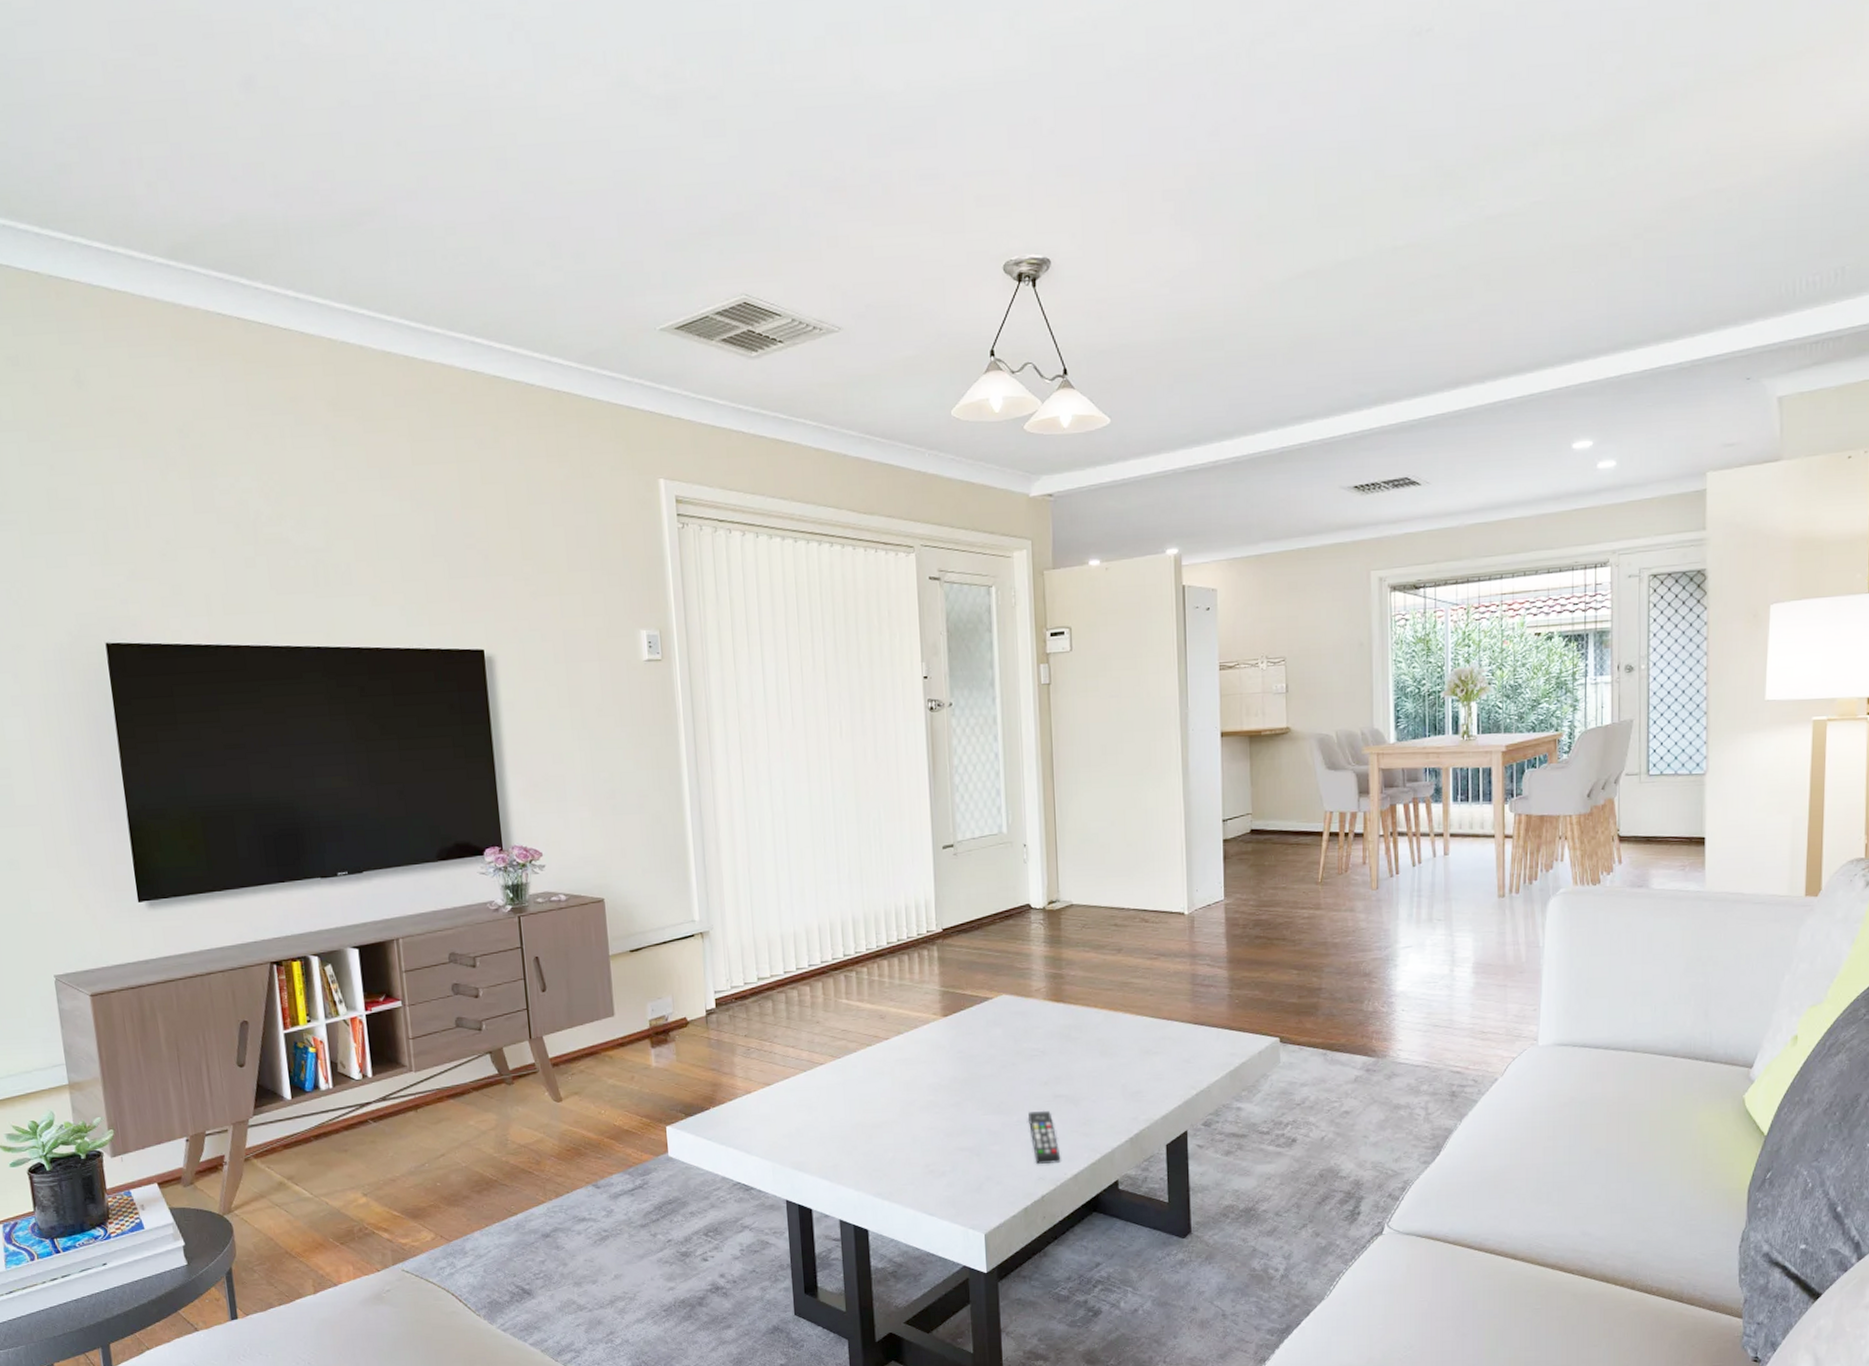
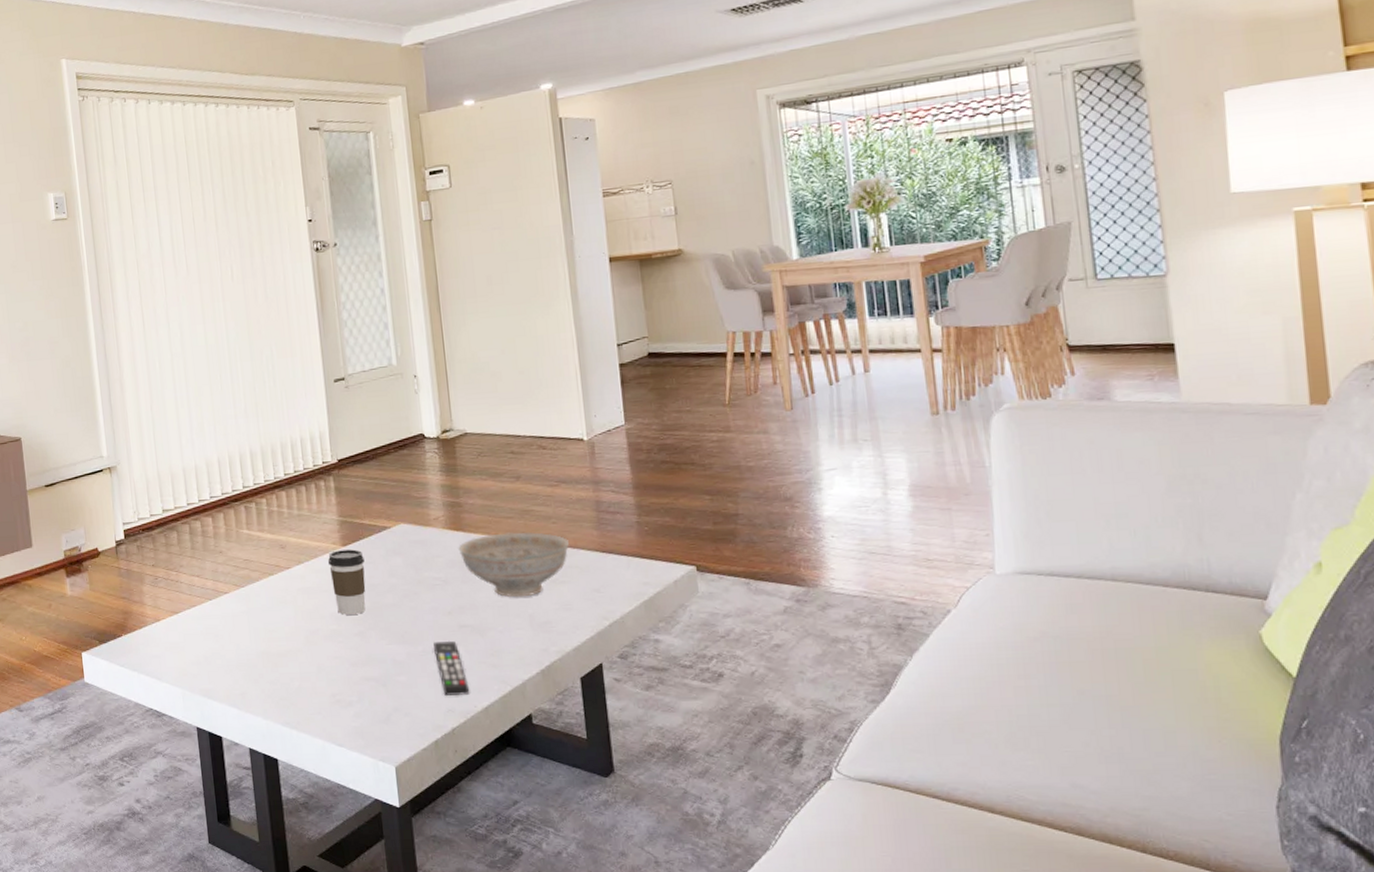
coffee cup: none [927,1020,965,1086] -> present [327,549,366,615]
decorative bowl: none [1058,1004,1164,1068] -> present [458,532,569,598]

